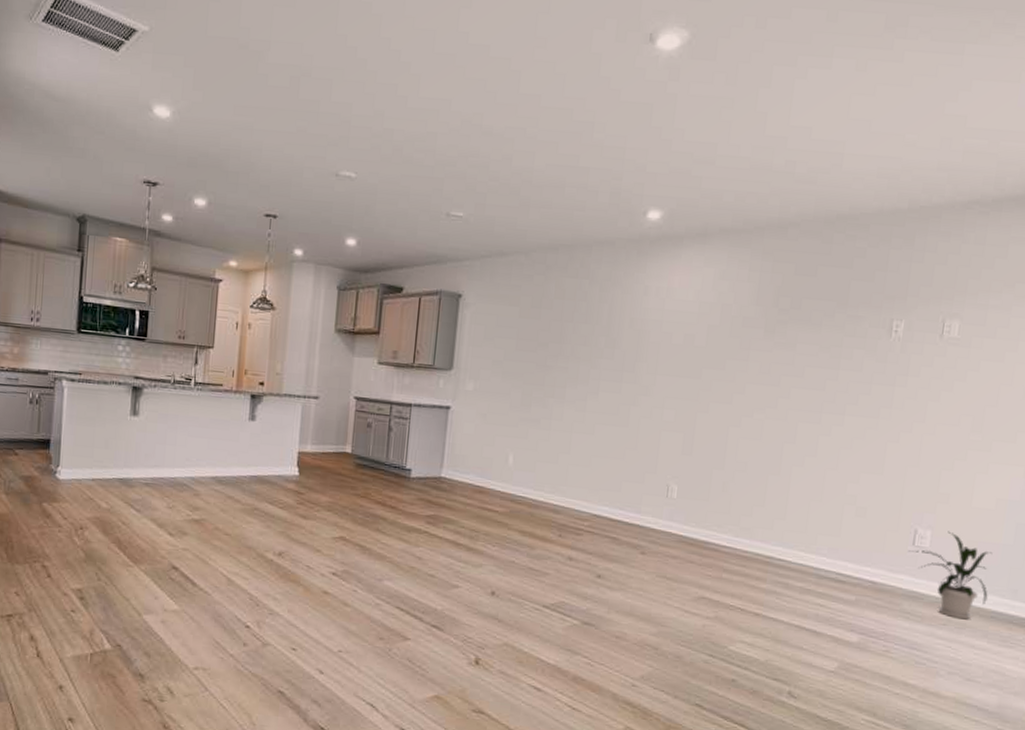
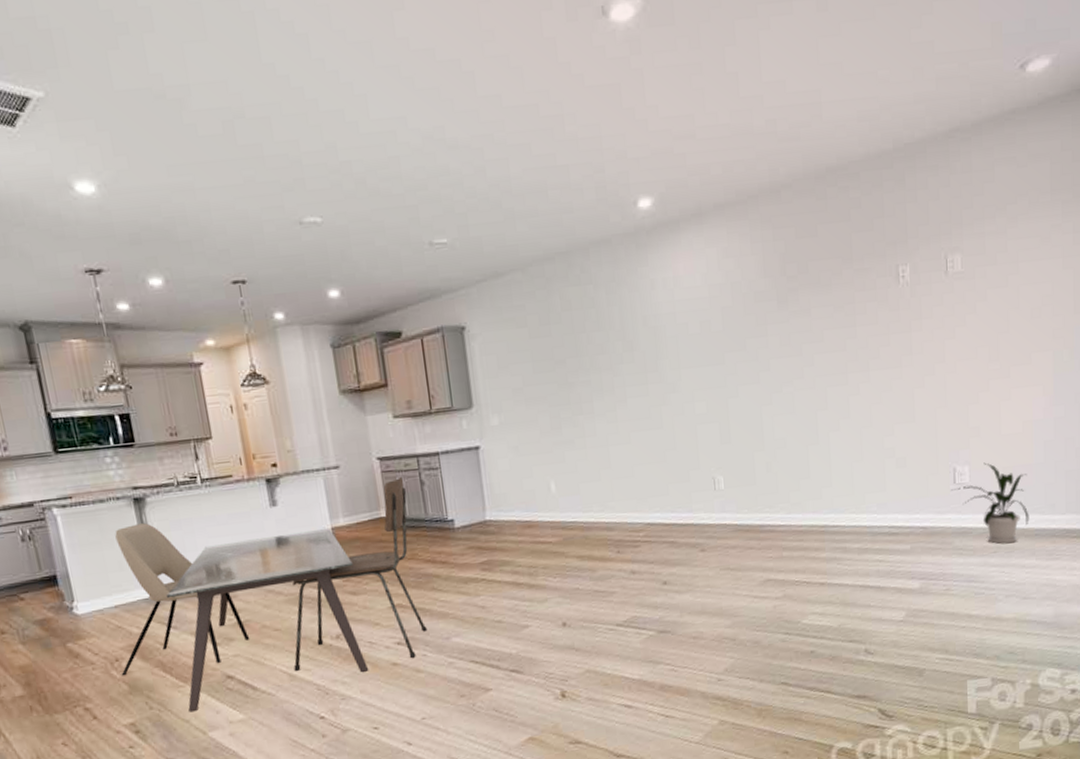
dining chair: none [81,409,202,553] -> present [115,523,250,676]
dining table: none [131,443,310,593] -> present [166,527,369,713]
dining chair: none [233,418,374,592] -> present [292,476,428,671]

